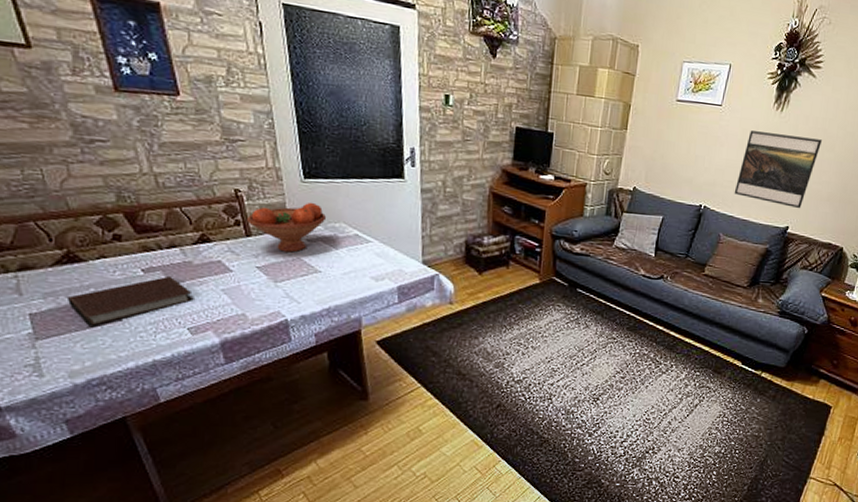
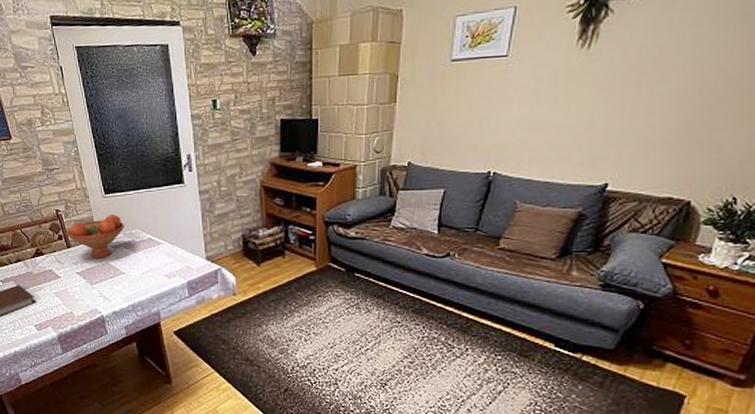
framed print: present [734,130,823,209] -> none [530,72,651,161]

